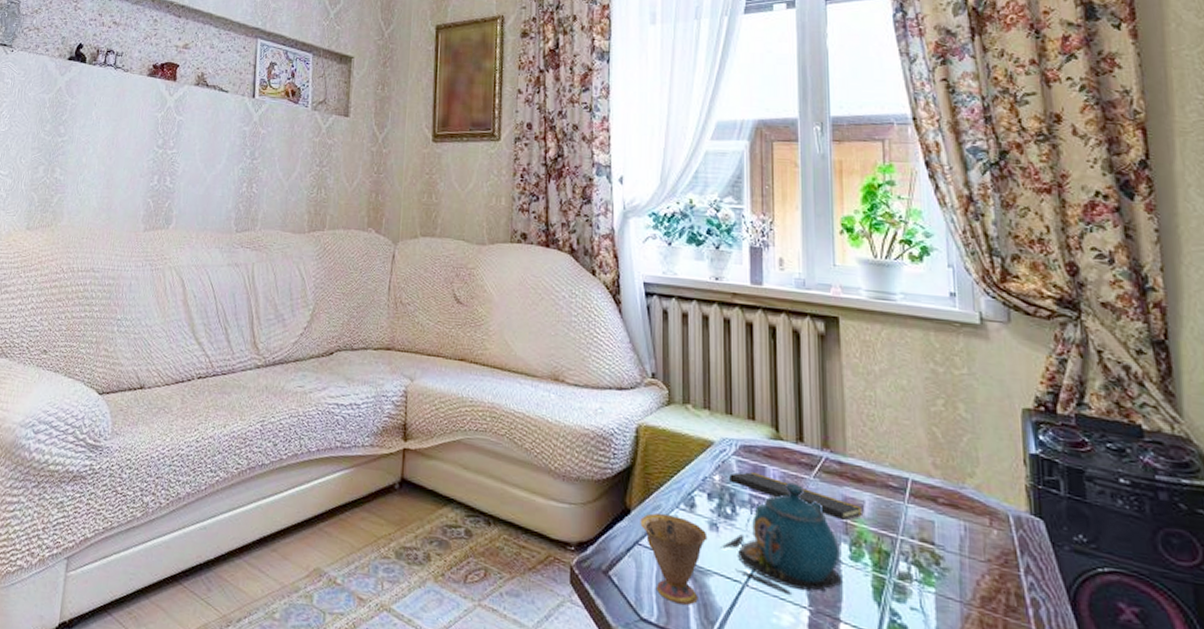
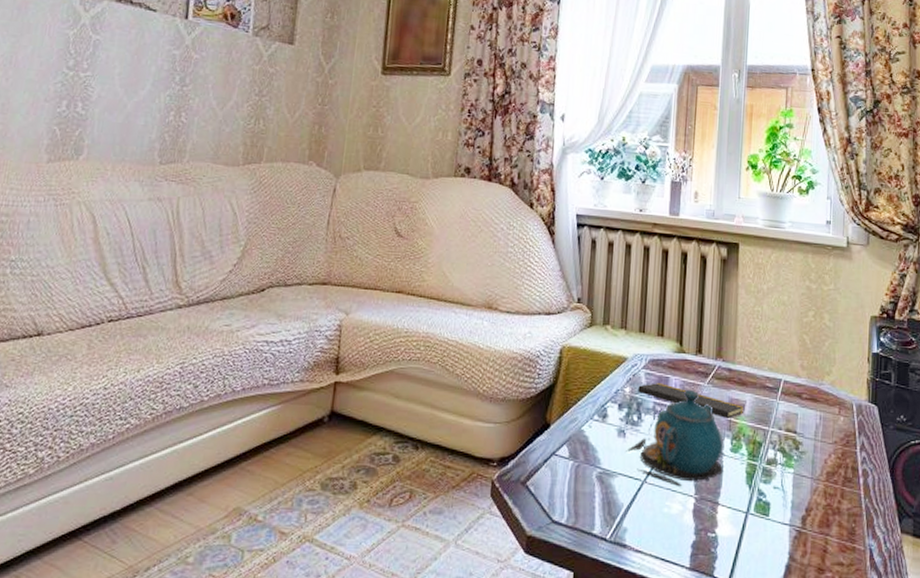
teacup: present [640,513,708,606] -> none [558,425,616,506]

